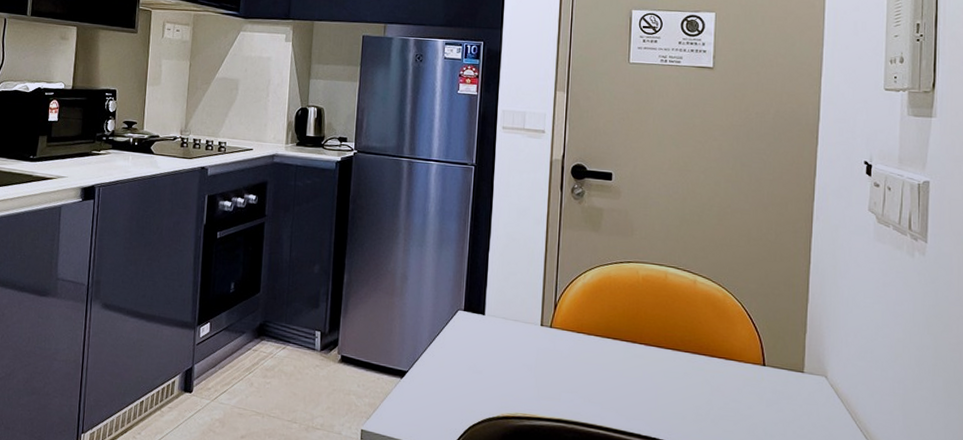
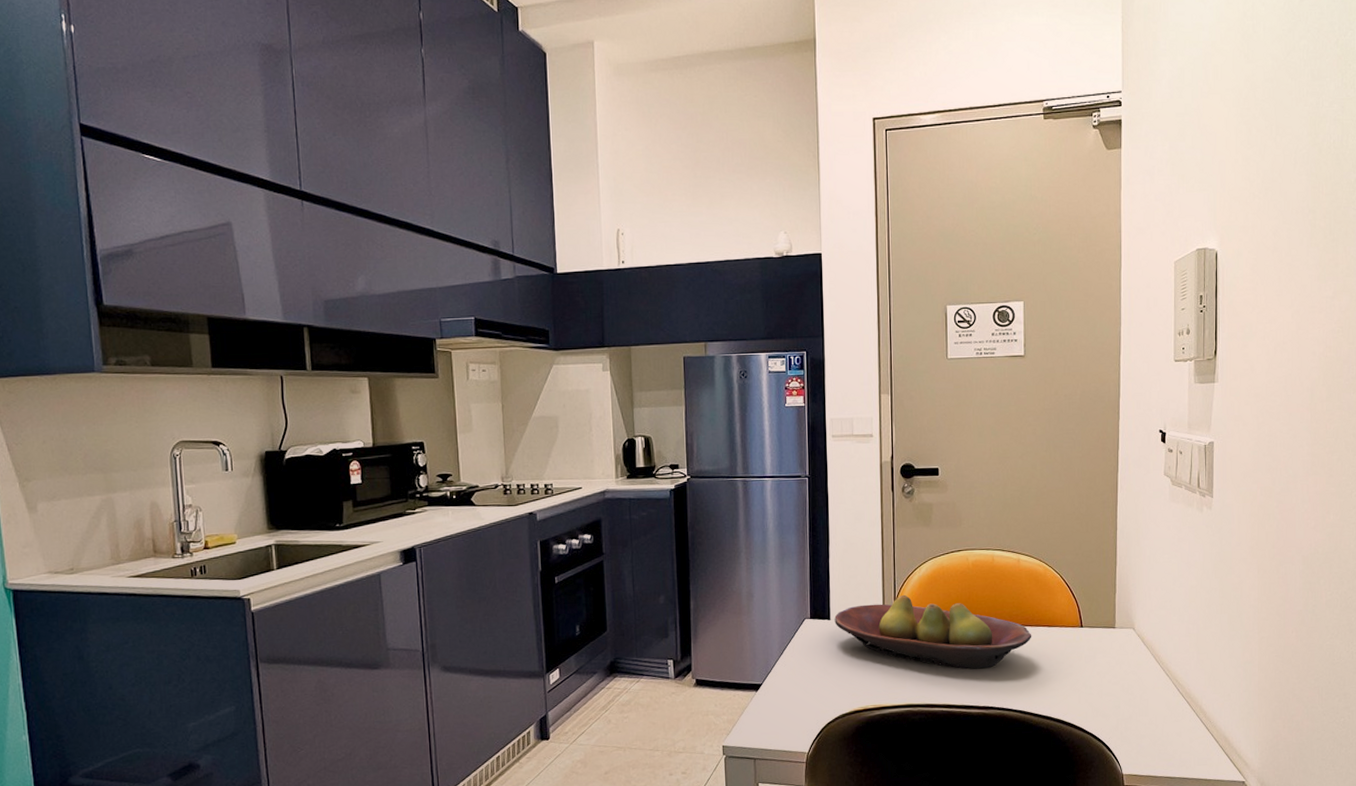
fruit bowl: none [489,300,706,394] -> present [834,594,1032,669]

